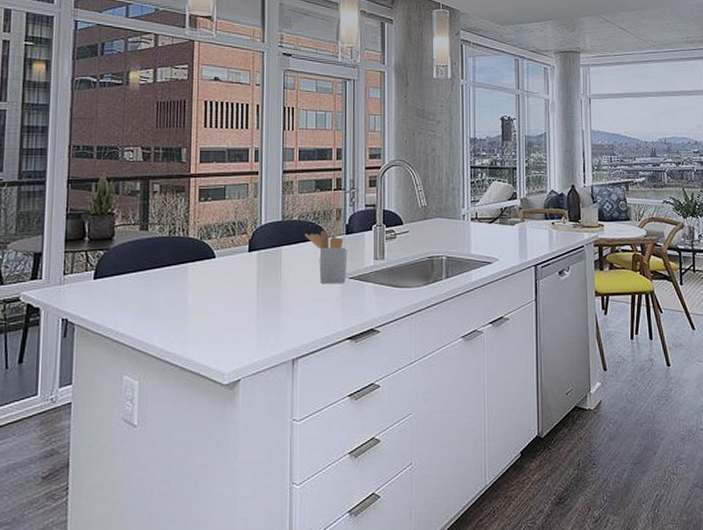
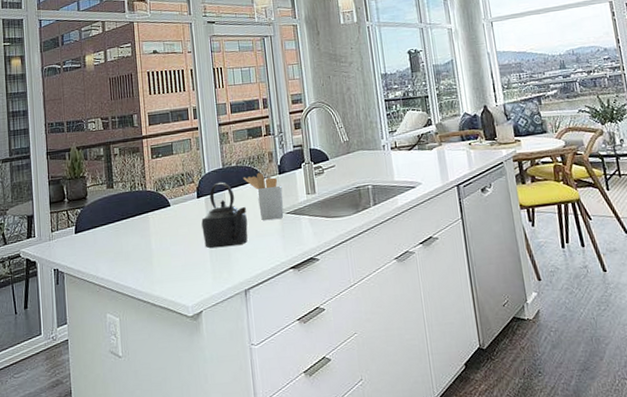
kettle: none [250,236,304,310] -> present [201,182,248,249]

